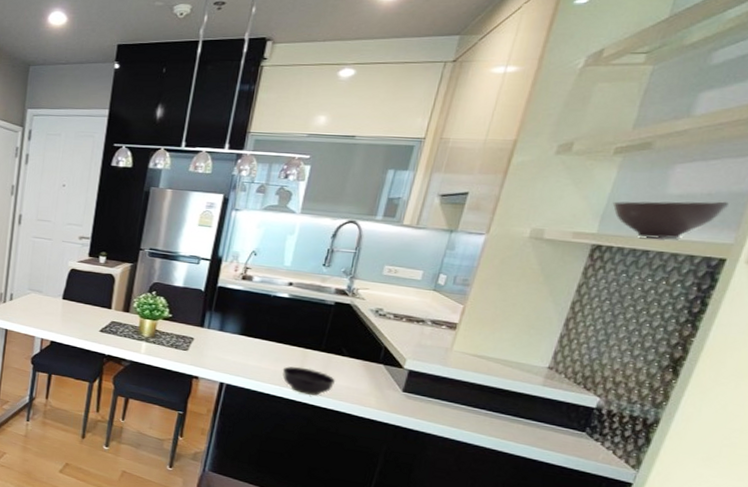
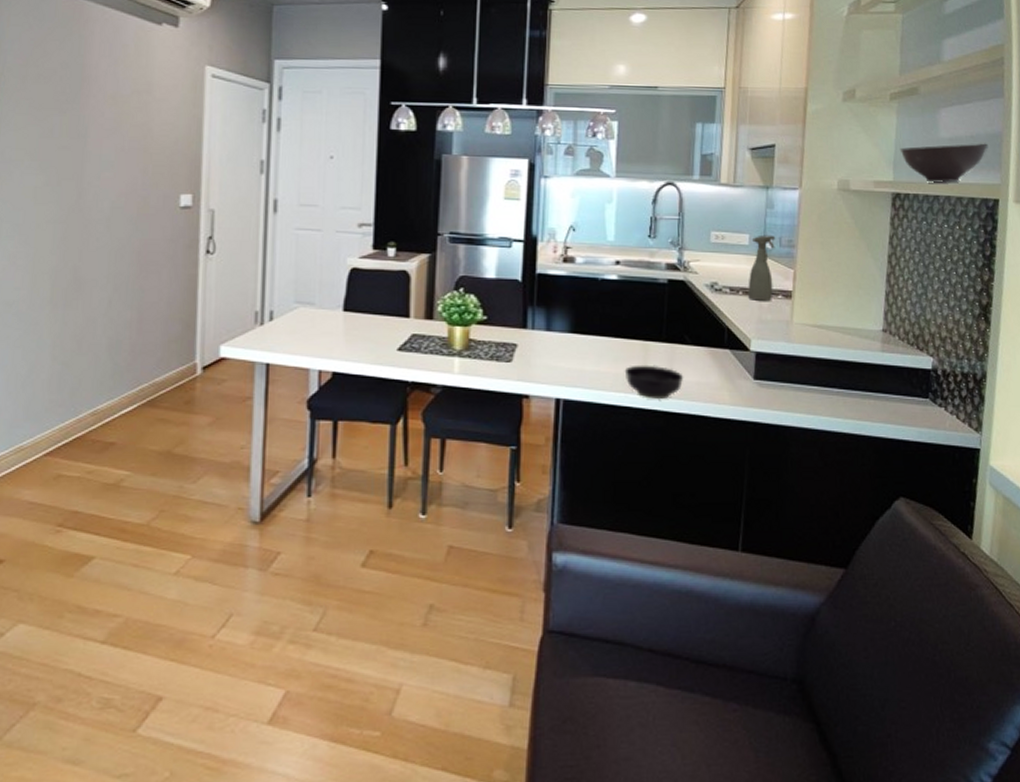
spray bottle: none [411,273,451,330] -> present [748,236,776,302]

